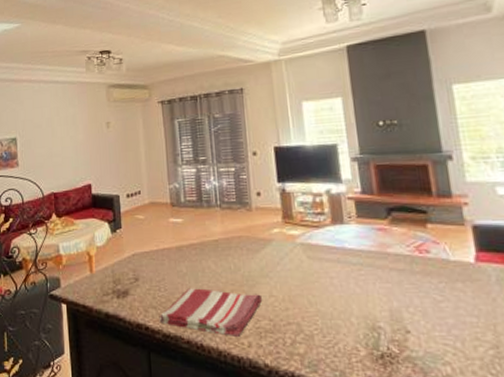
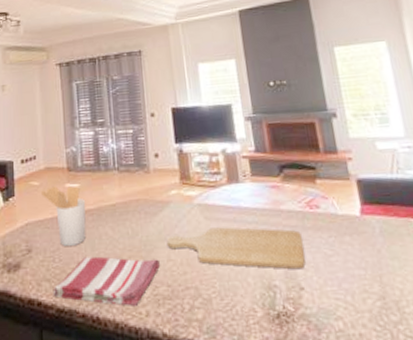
utensil holder: none [146,220,190,278] -> present [41,186,86,247]
chopping board: none [268,267,413,313] -> present [166,227,306,270]

